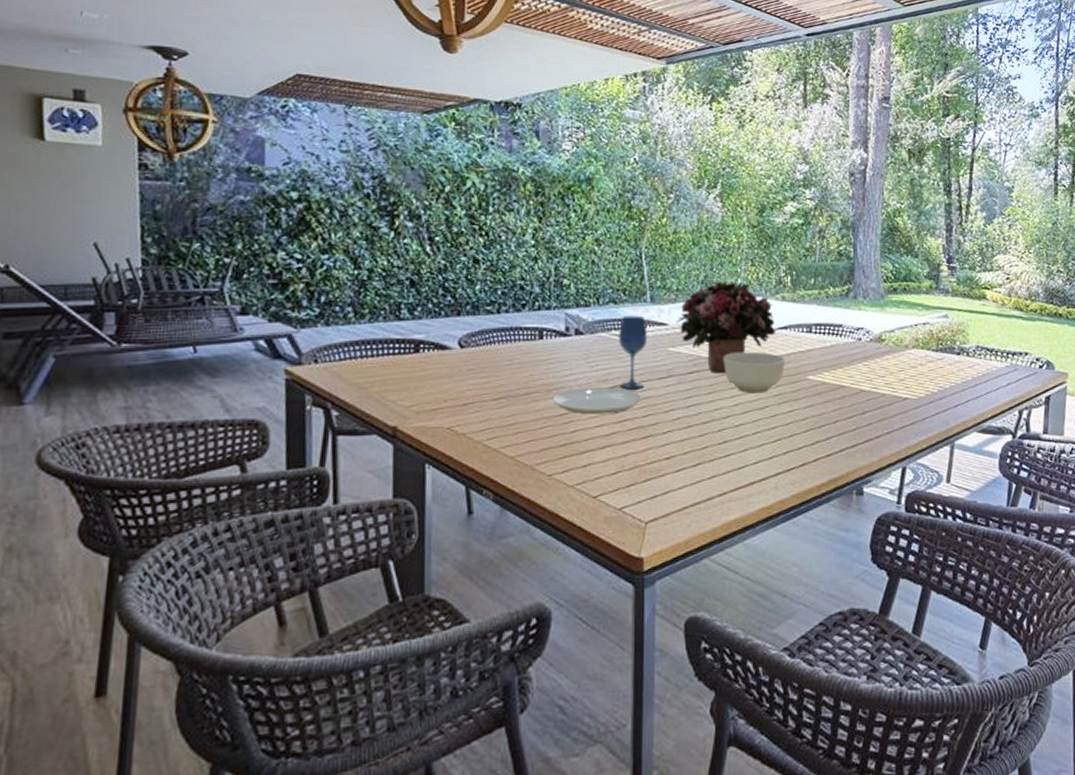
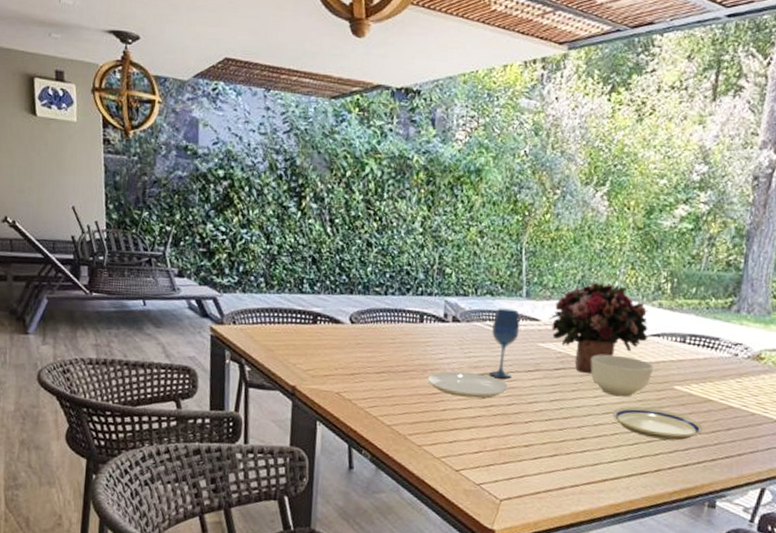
plate: none [751,401,841,432] -> present [612,406,704,441]

